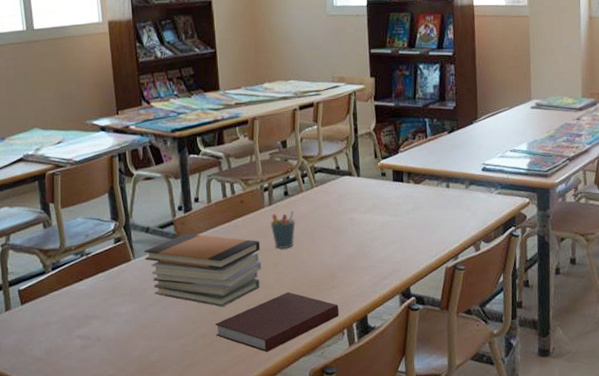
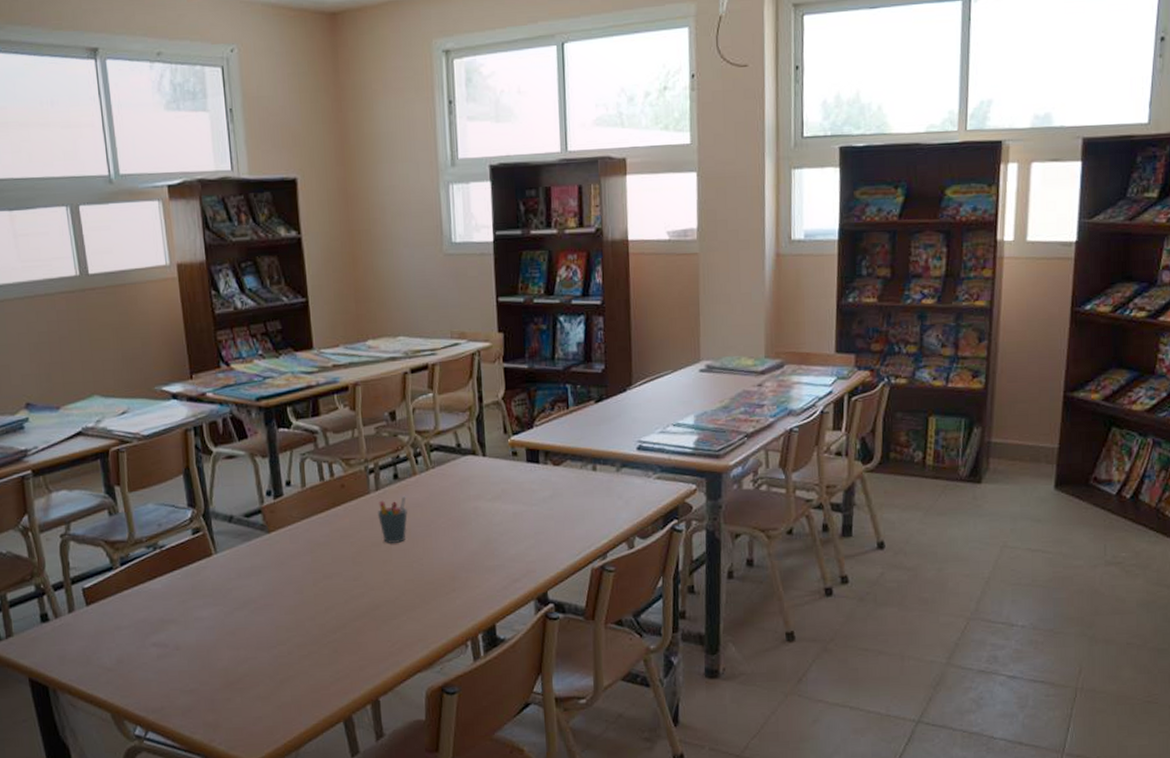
book stack: present [144,233,262,307] -> none [227,523,368,612]
notebook: present [215,291,339,352] -> none [314,595,462,666]

